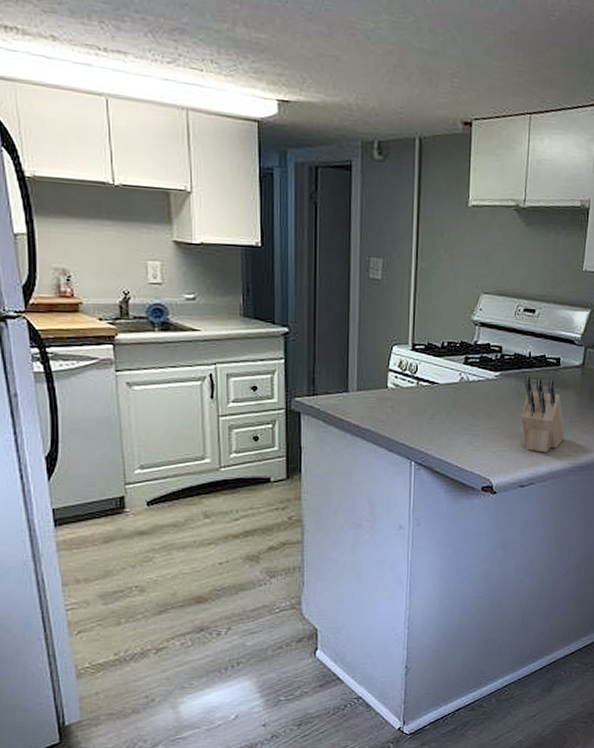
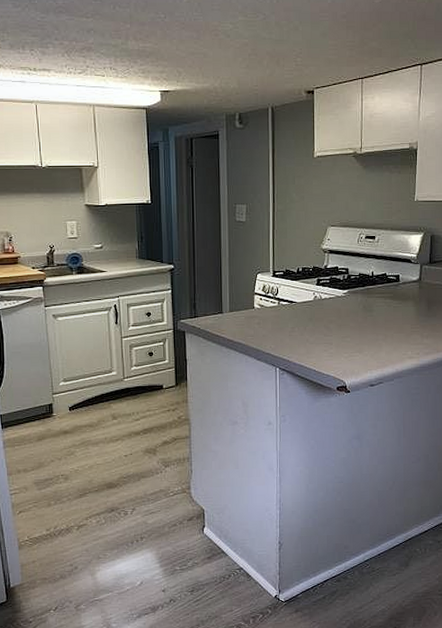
knife block: present [520,375,565,452] -> none [367,291,408,356]

